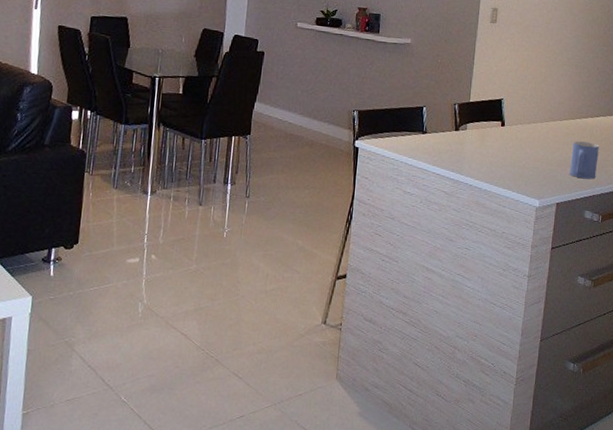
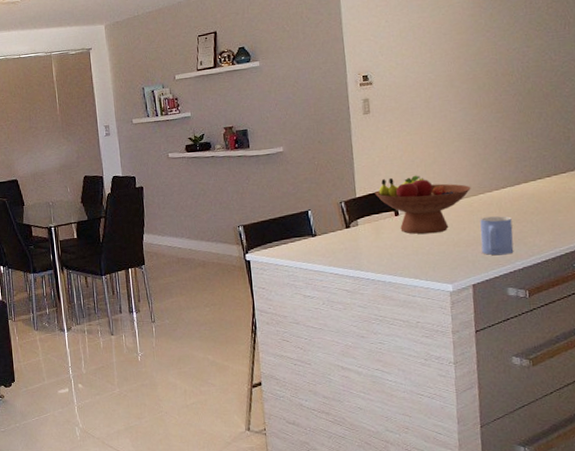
fruit bowl: none [487,88,571,149] -> present [375,175,471,235]

